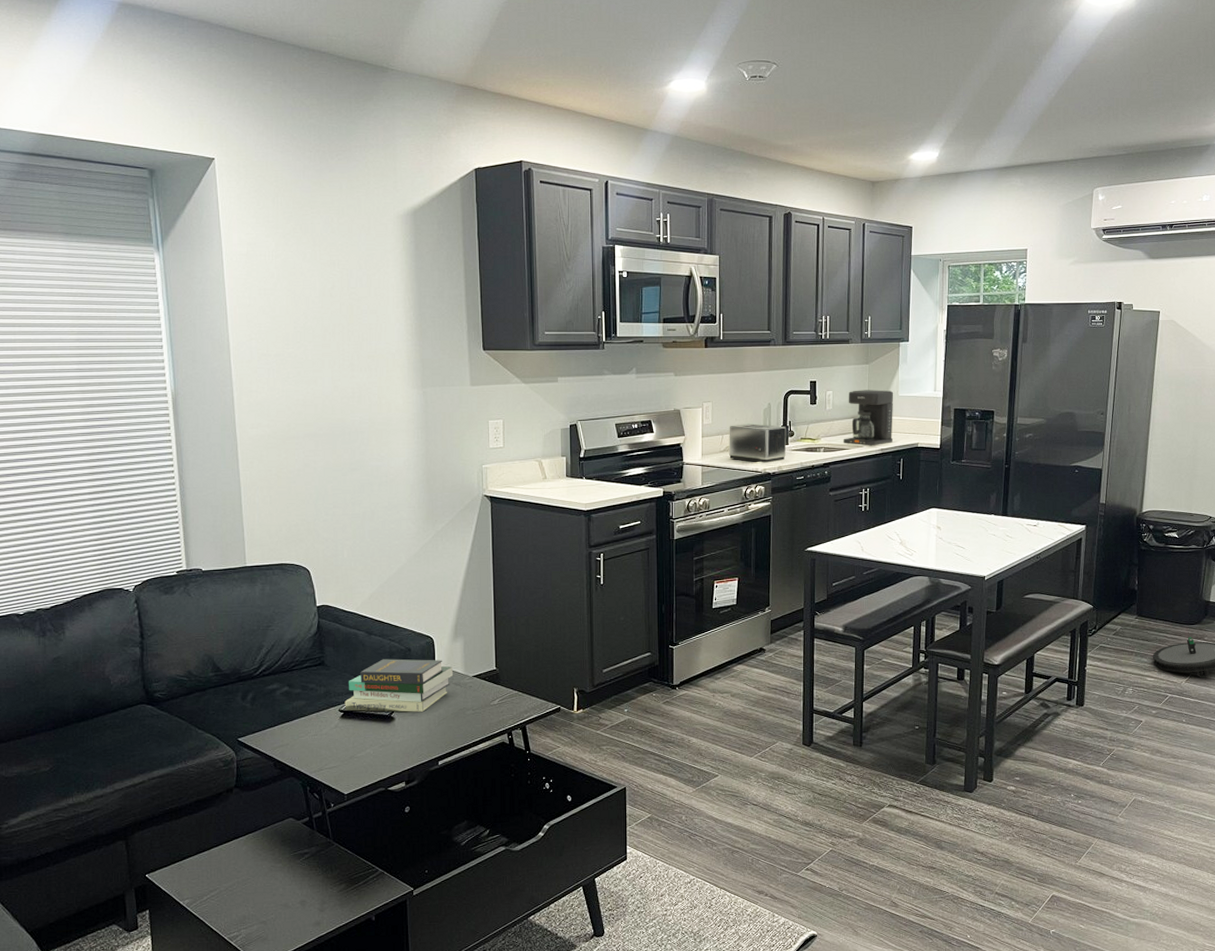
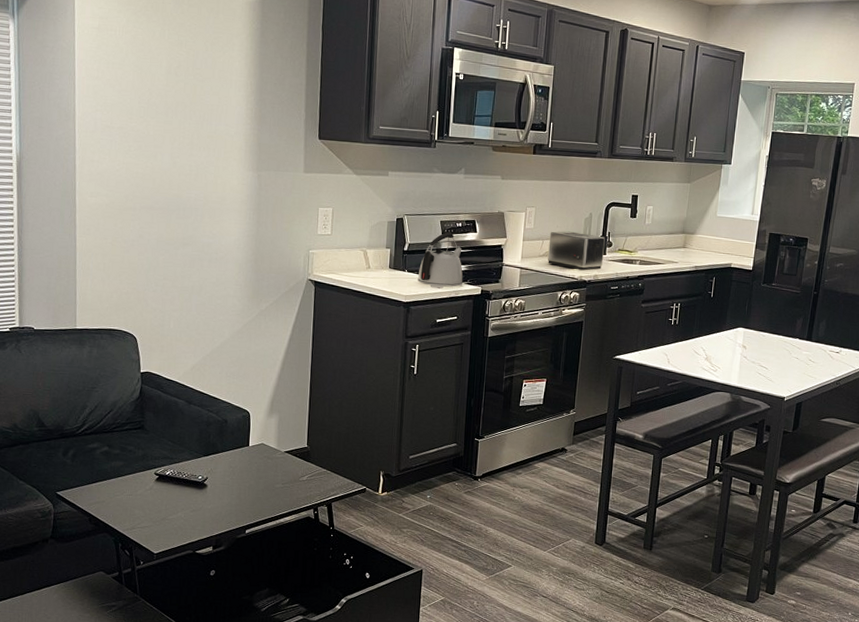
books: present [344,659,454,712] -> none [160,428,267,482]
kettle: none [596,435,644,494] -> present [417,232,463,289]
coffee maker: present [843,390,894,446] -> none [659,207,712,263]

